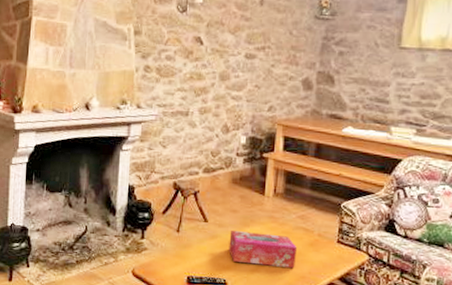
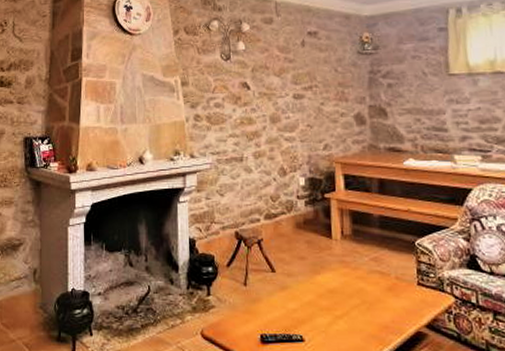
tissue box: present [229,231,298,268] -> none [300,280,376,317]

